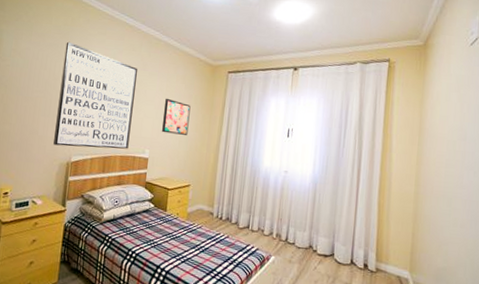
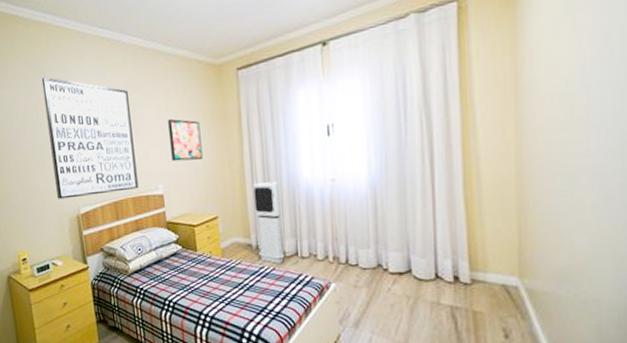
air purifier: none [218,163,244,233] -> present [252,180,284,264]

